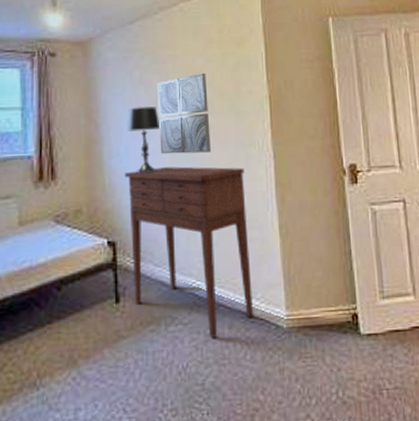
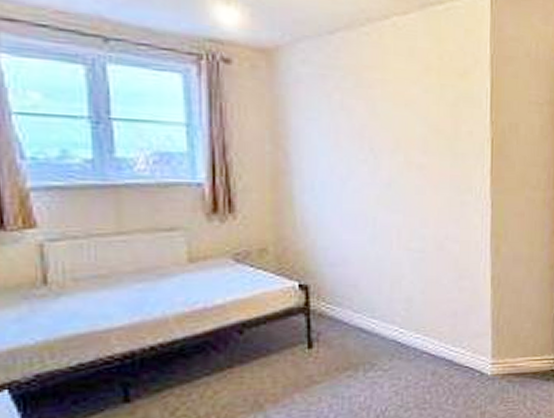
dresser: present [124,166,254,338] -> none [319,208,459,384]
table lamp: present [126,107,161,174] -> none [323,137,365,213]
wall art: present [156,73,211,154] -> none [360,104,423,195]

